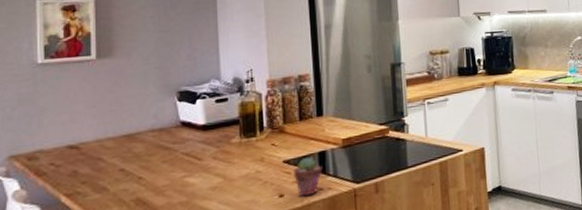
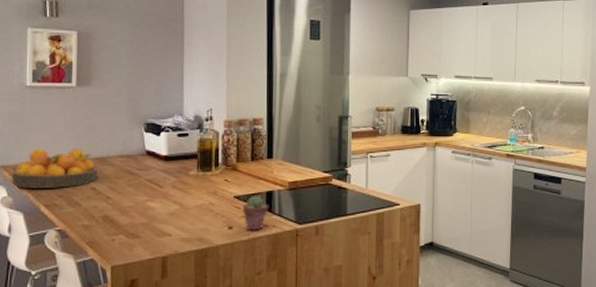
fruit bowl: none [25,126,127,178] -> present [12,148,99,188]

